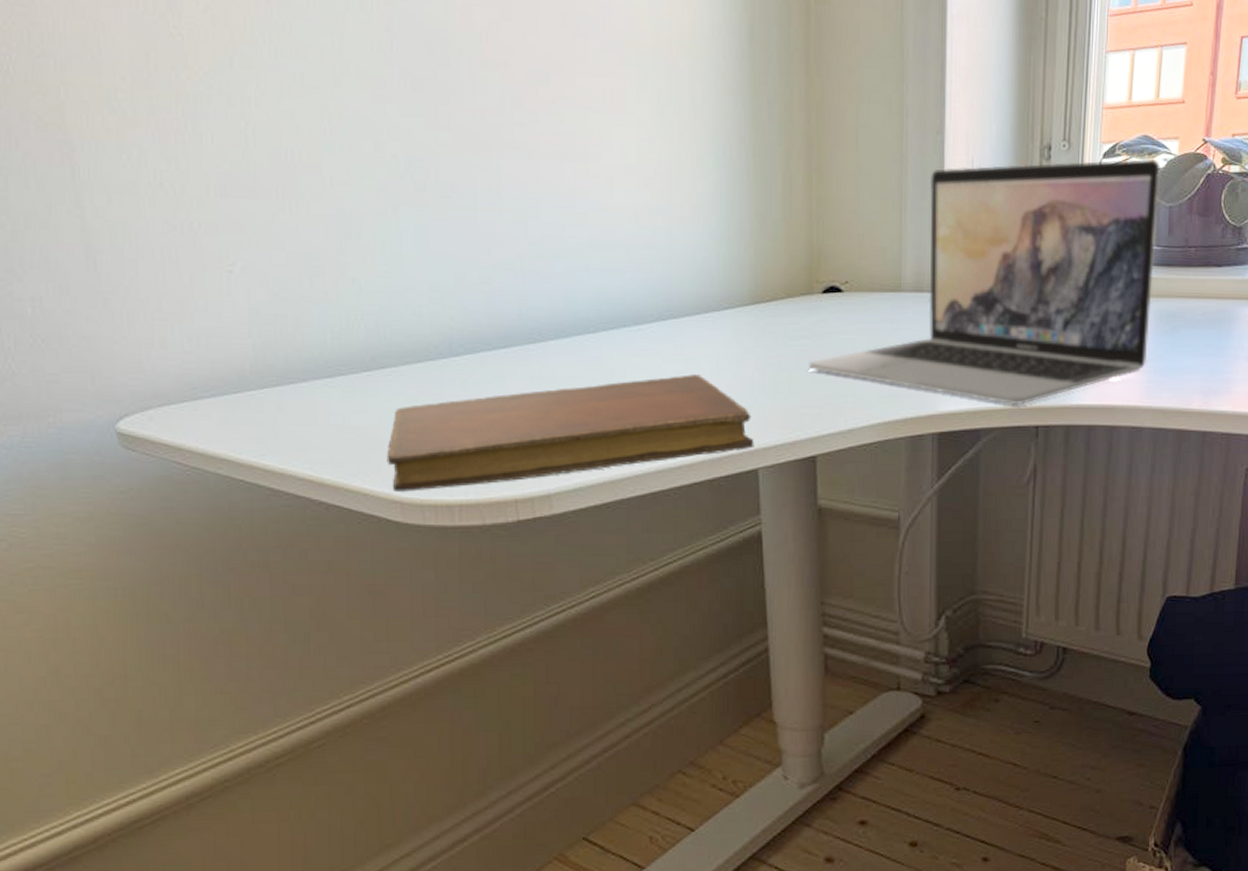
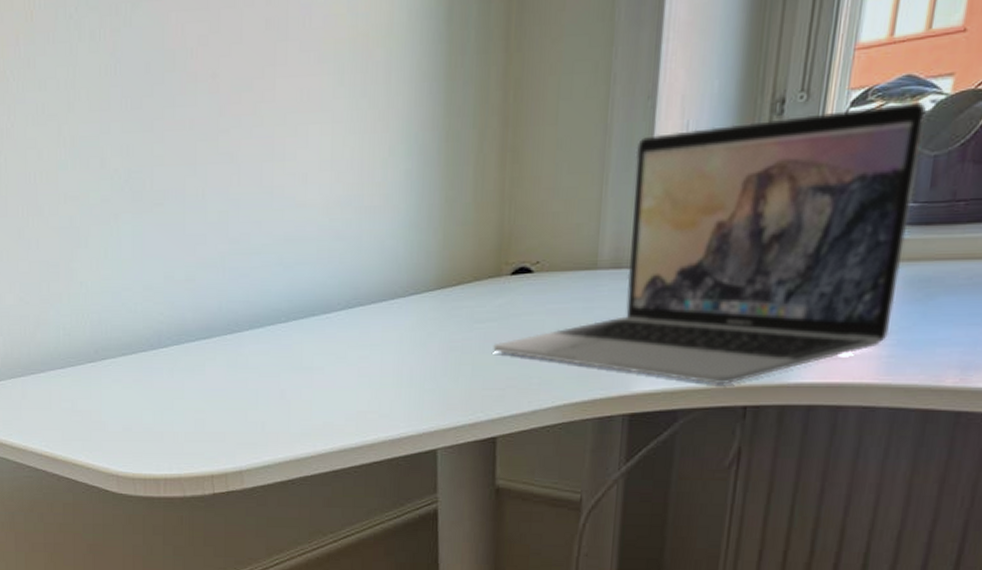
notebook: present [386,374,754,492] -> none [106,359,434,467]

